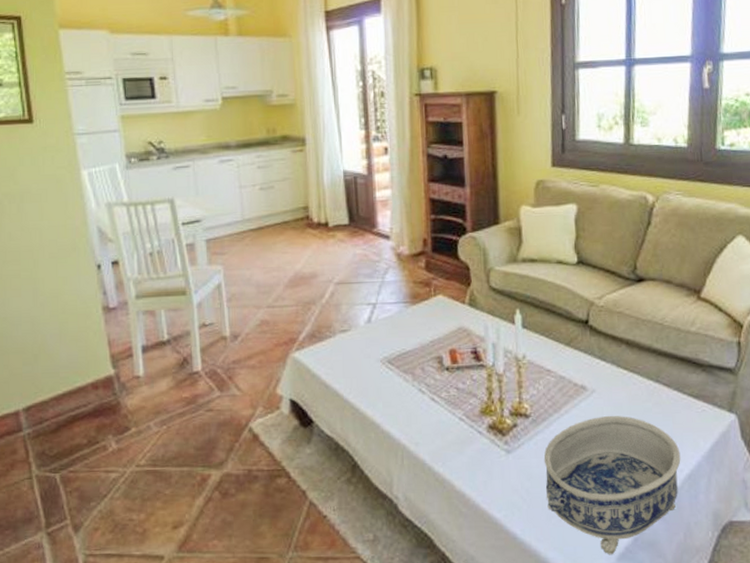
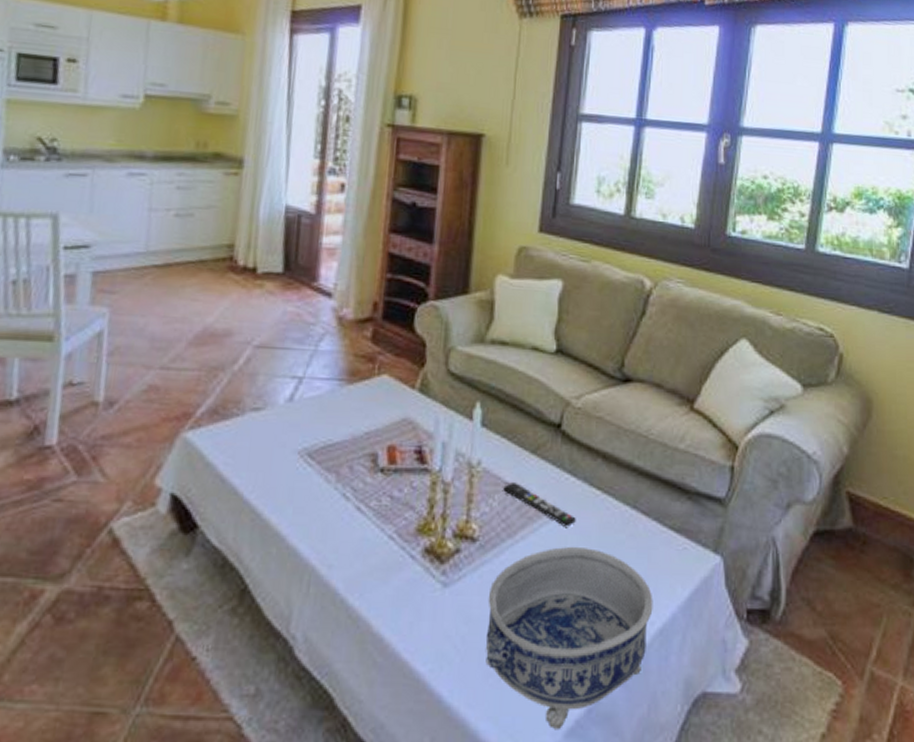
remote control: none [546,370,609,402] -> present [503,482,576,528]

